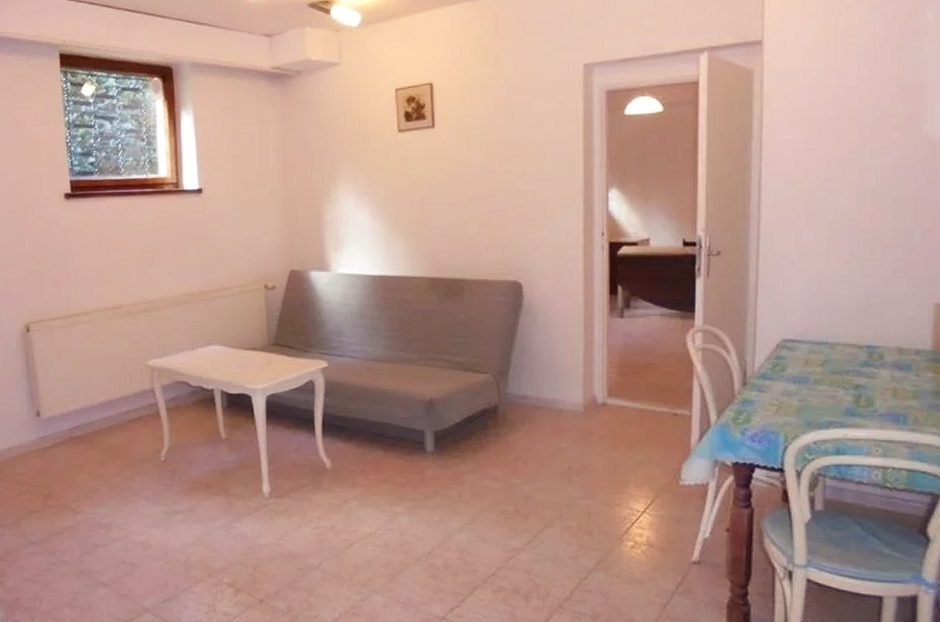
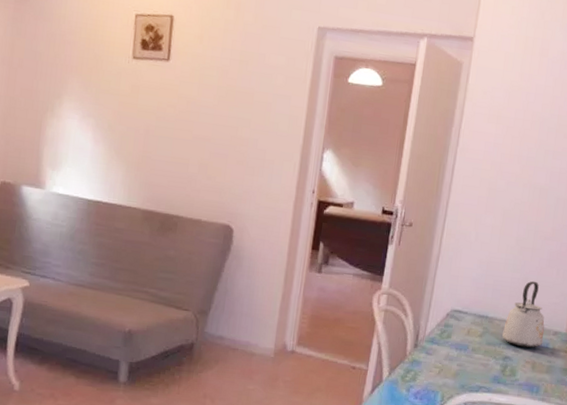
kettle: none [849,296,903,373] -> present [502,281,545,349]

